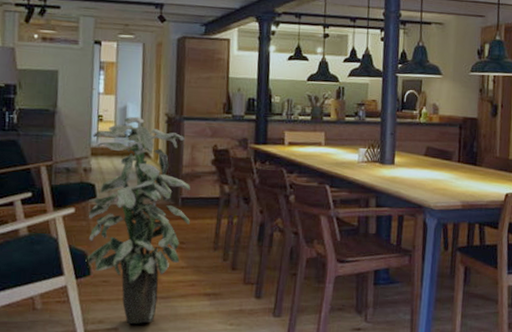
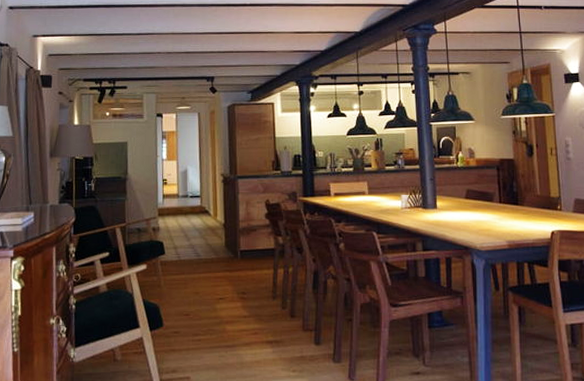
indoor plant: present [85,116,191,325] -> none [158,178,249,373]

